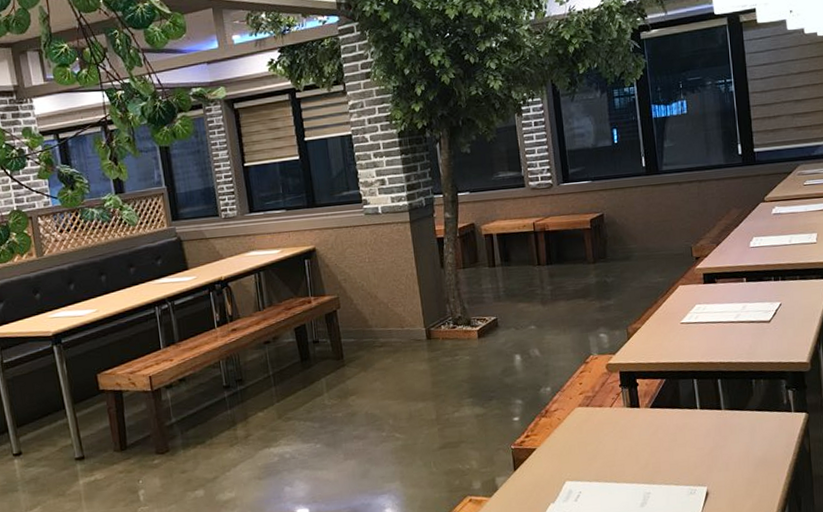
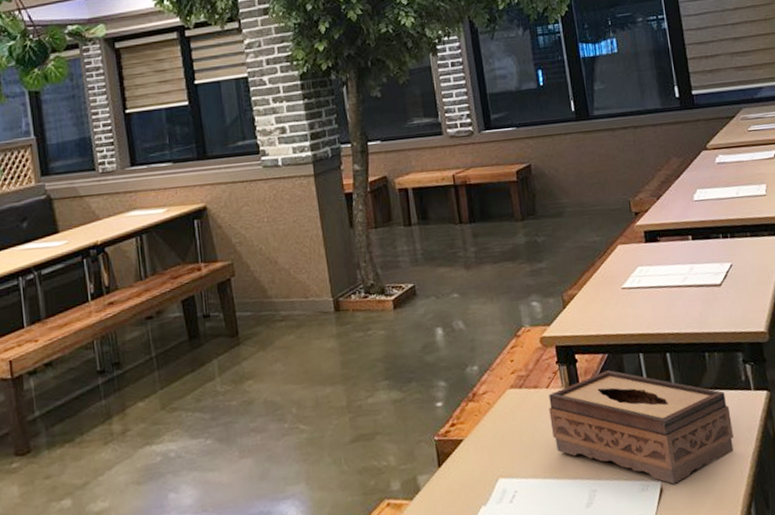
tissue box: none [611,393,773,489] -> present [549,370,734,484]

